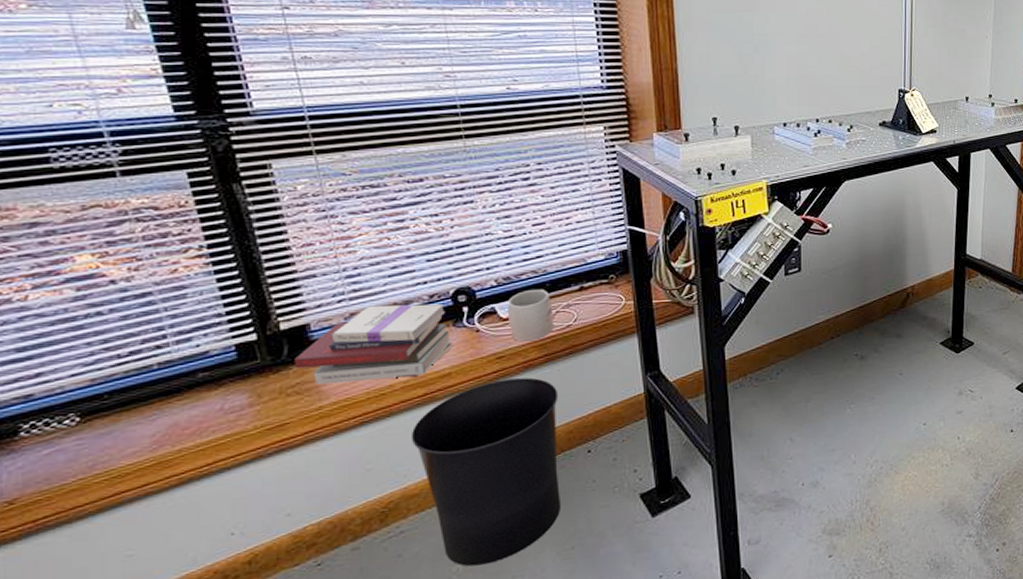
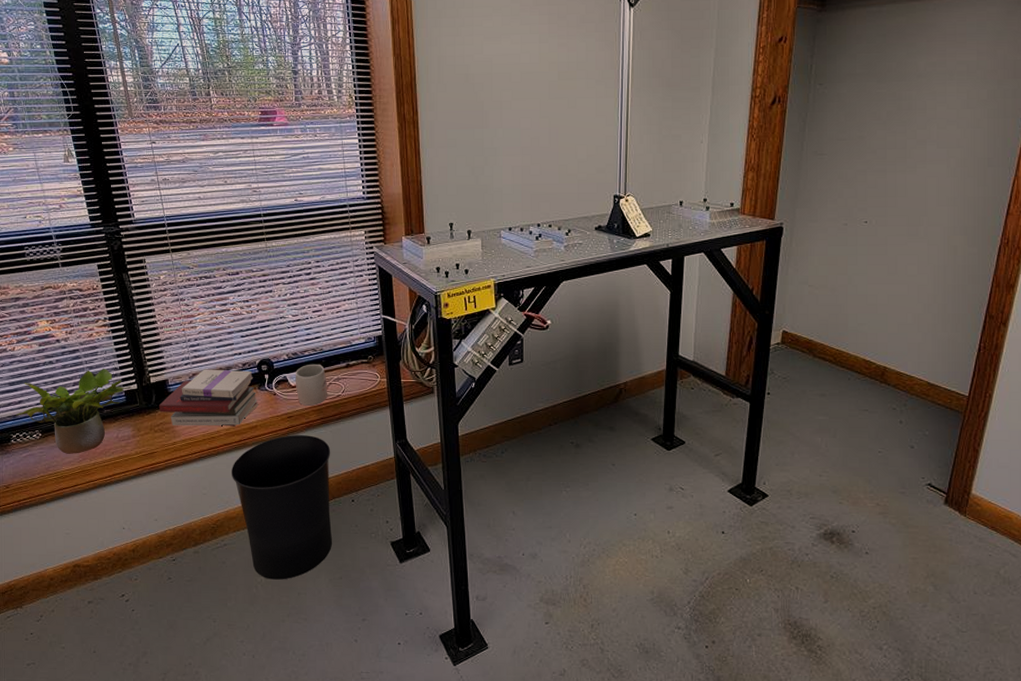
potted plant: none [29,314,246,442] -> present [16,368,131,454]

